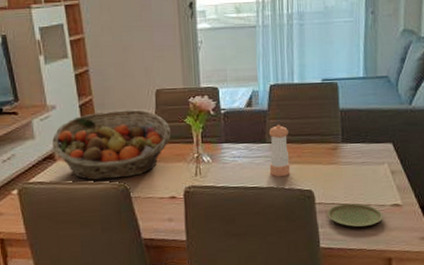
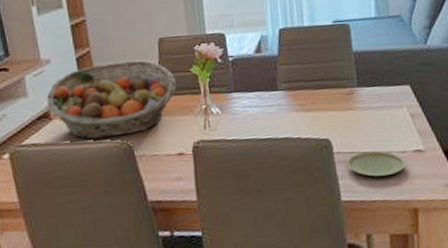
pepper shaker: present [268,125,291,177] -> none [280,71,306,127]

